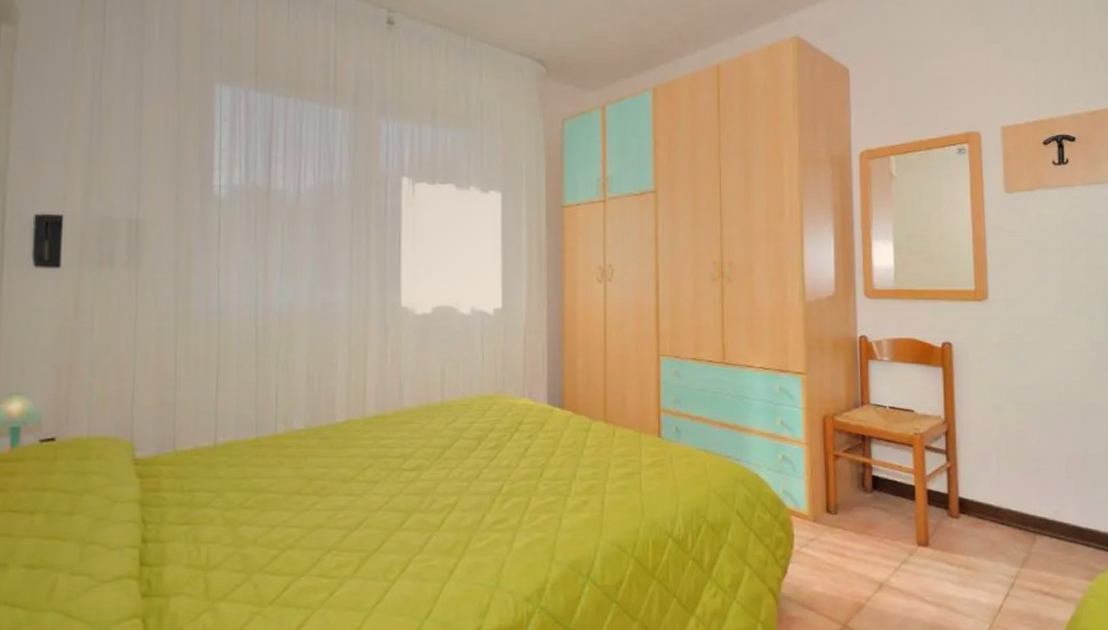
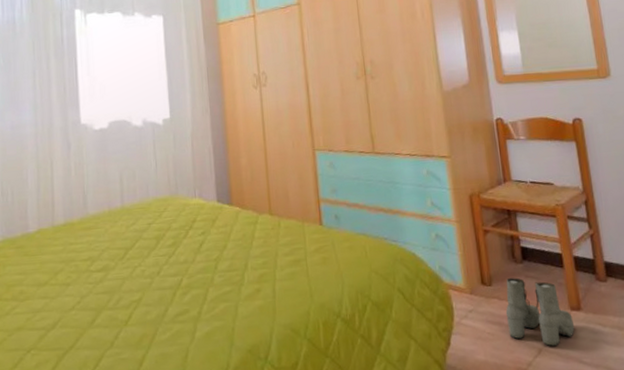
boots: none [849,508,920,581] -> present [505,277,575,346]

